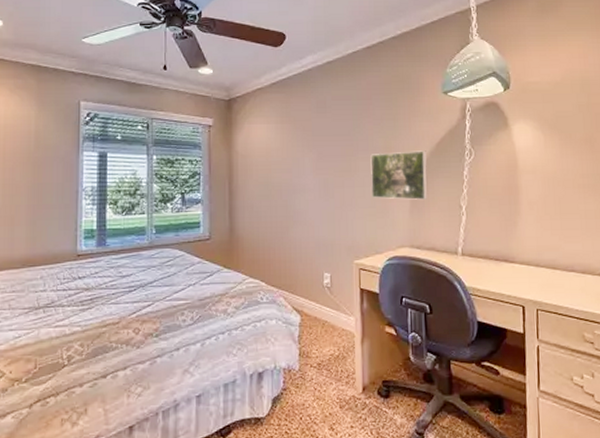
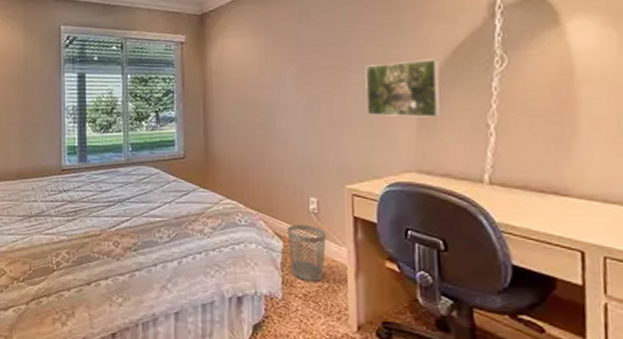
wastebasket: none [305,299,338,351] -> present [287,225,327,282]

